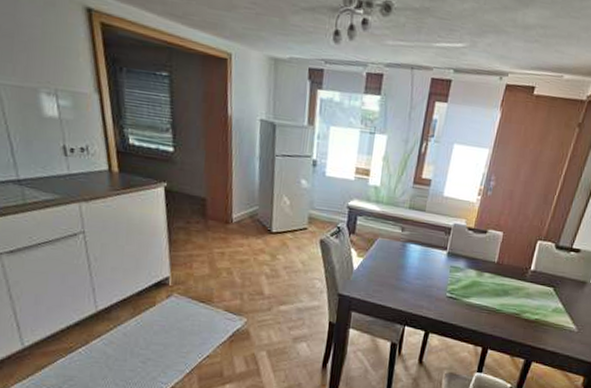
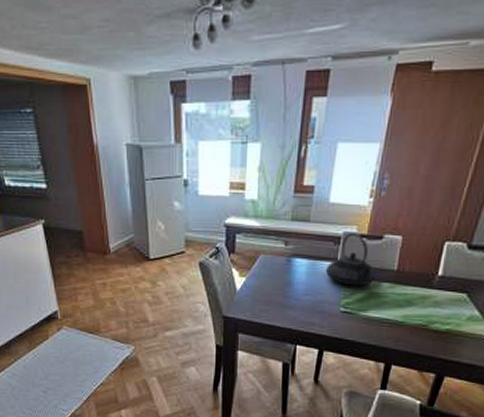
teapot: none [435,225,479,275] -> present [325,233,376,286]

